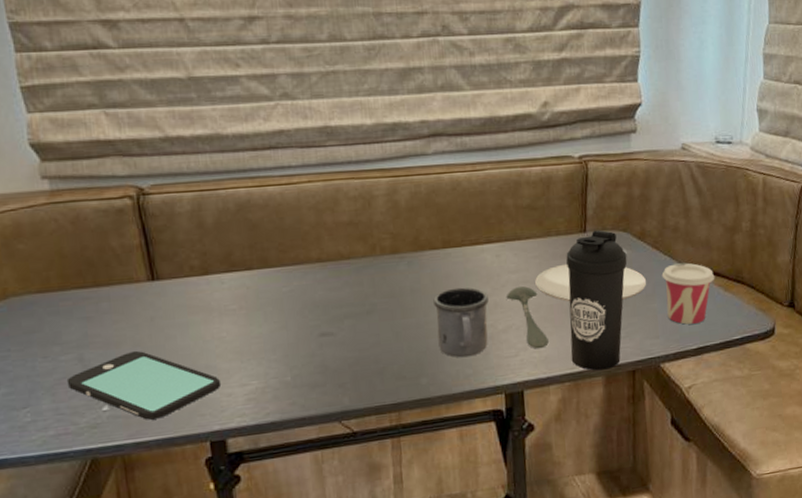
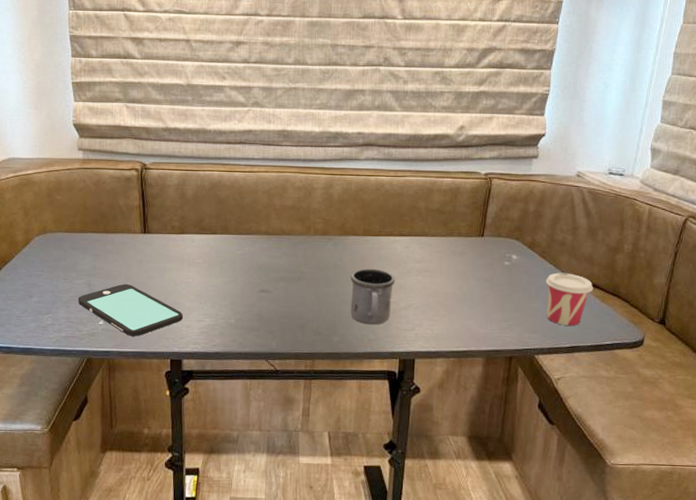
spoon: present [506,286,549,349] -> none [409,274,441,327]
plate: present [535,263,647,301] -> none [435,260,532,297]
water bottle: present [566,230,628,371] -> none [458,236,517,353]

